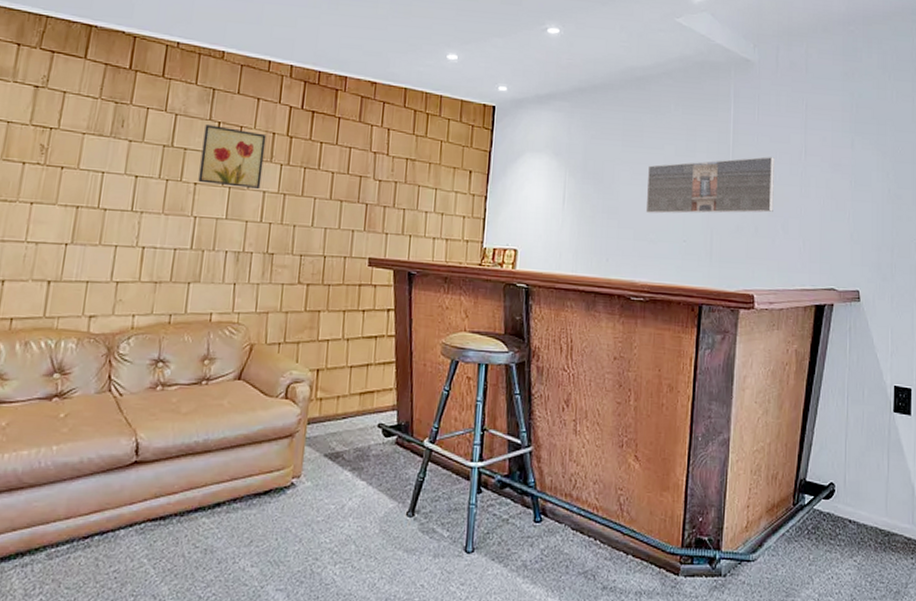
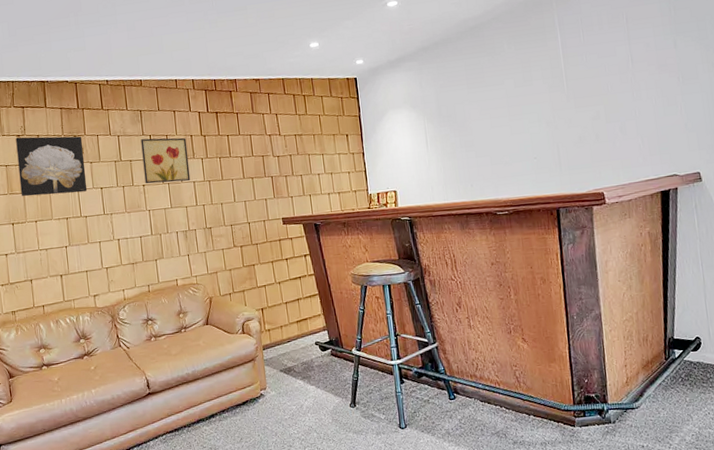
wall art: none [19,88,126,177] -> present [16,136,88,197]
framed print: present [645,157,774,214] -> none [493,71,610,140]

